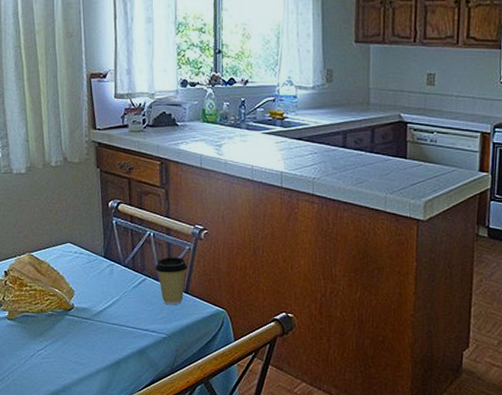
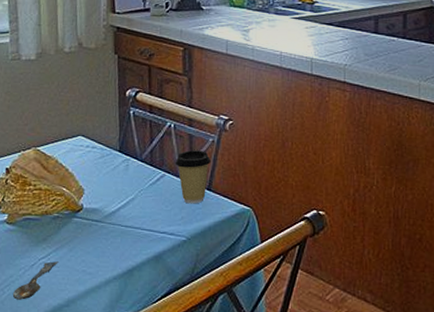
spoon: none [16,353,54,385] -> present [12,261,58,300]

